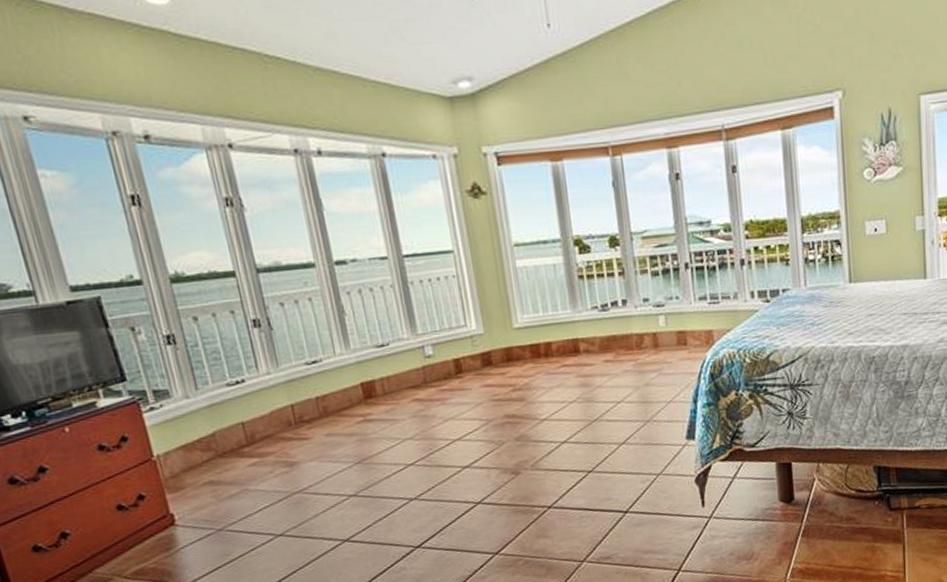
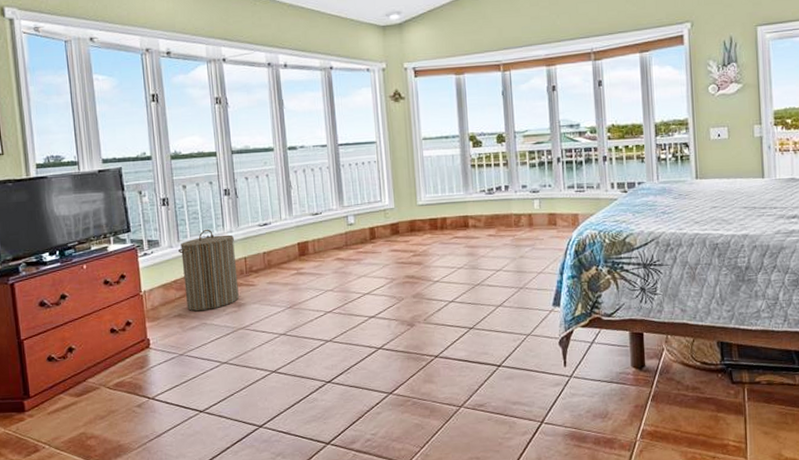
laundry hamper: none [198,372,289,476] -> present [179,230,239,312]

